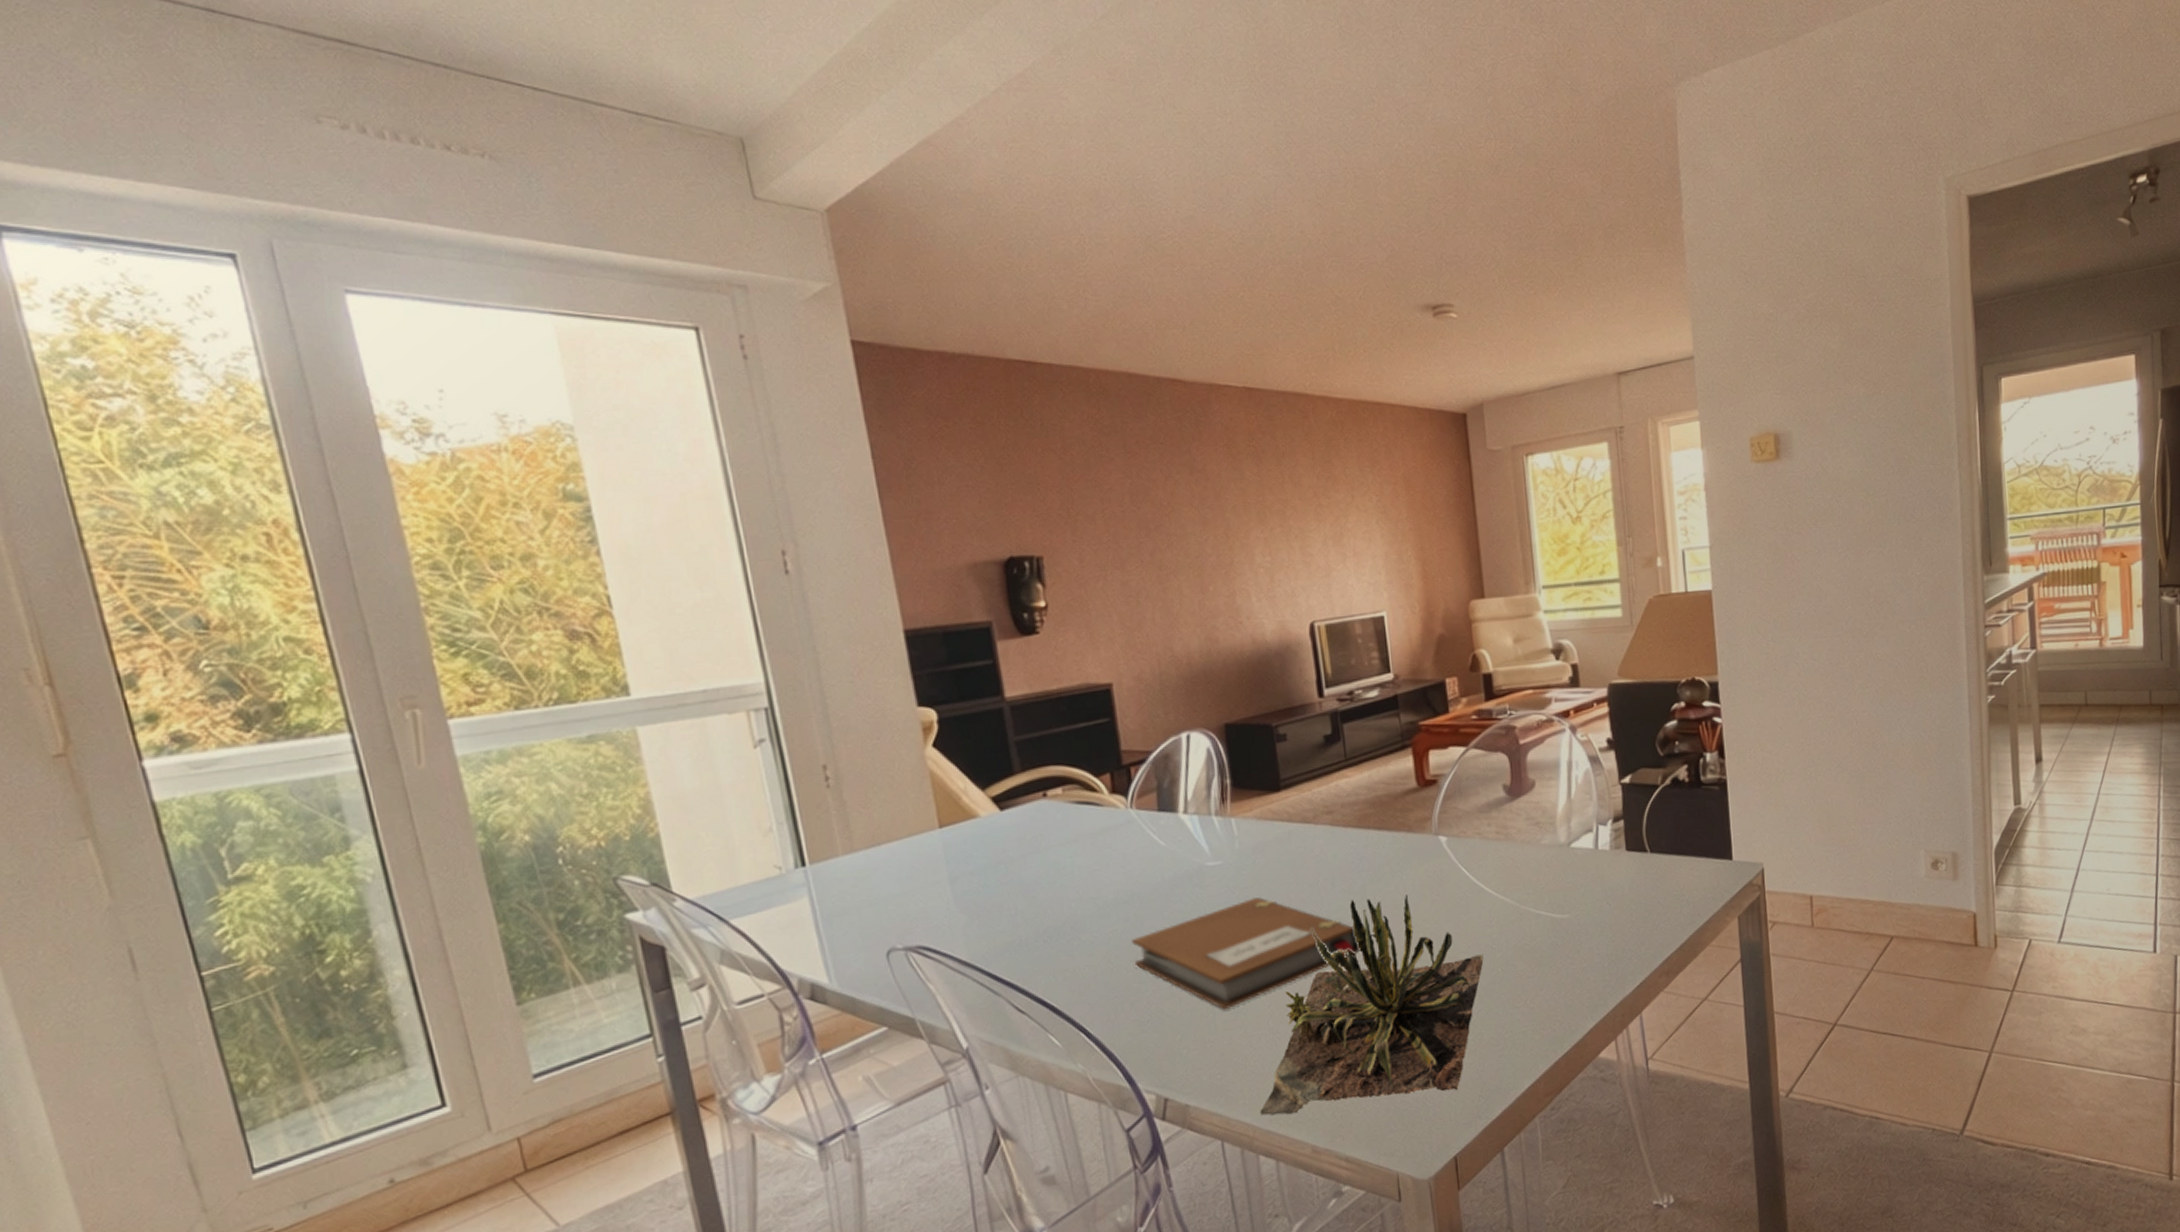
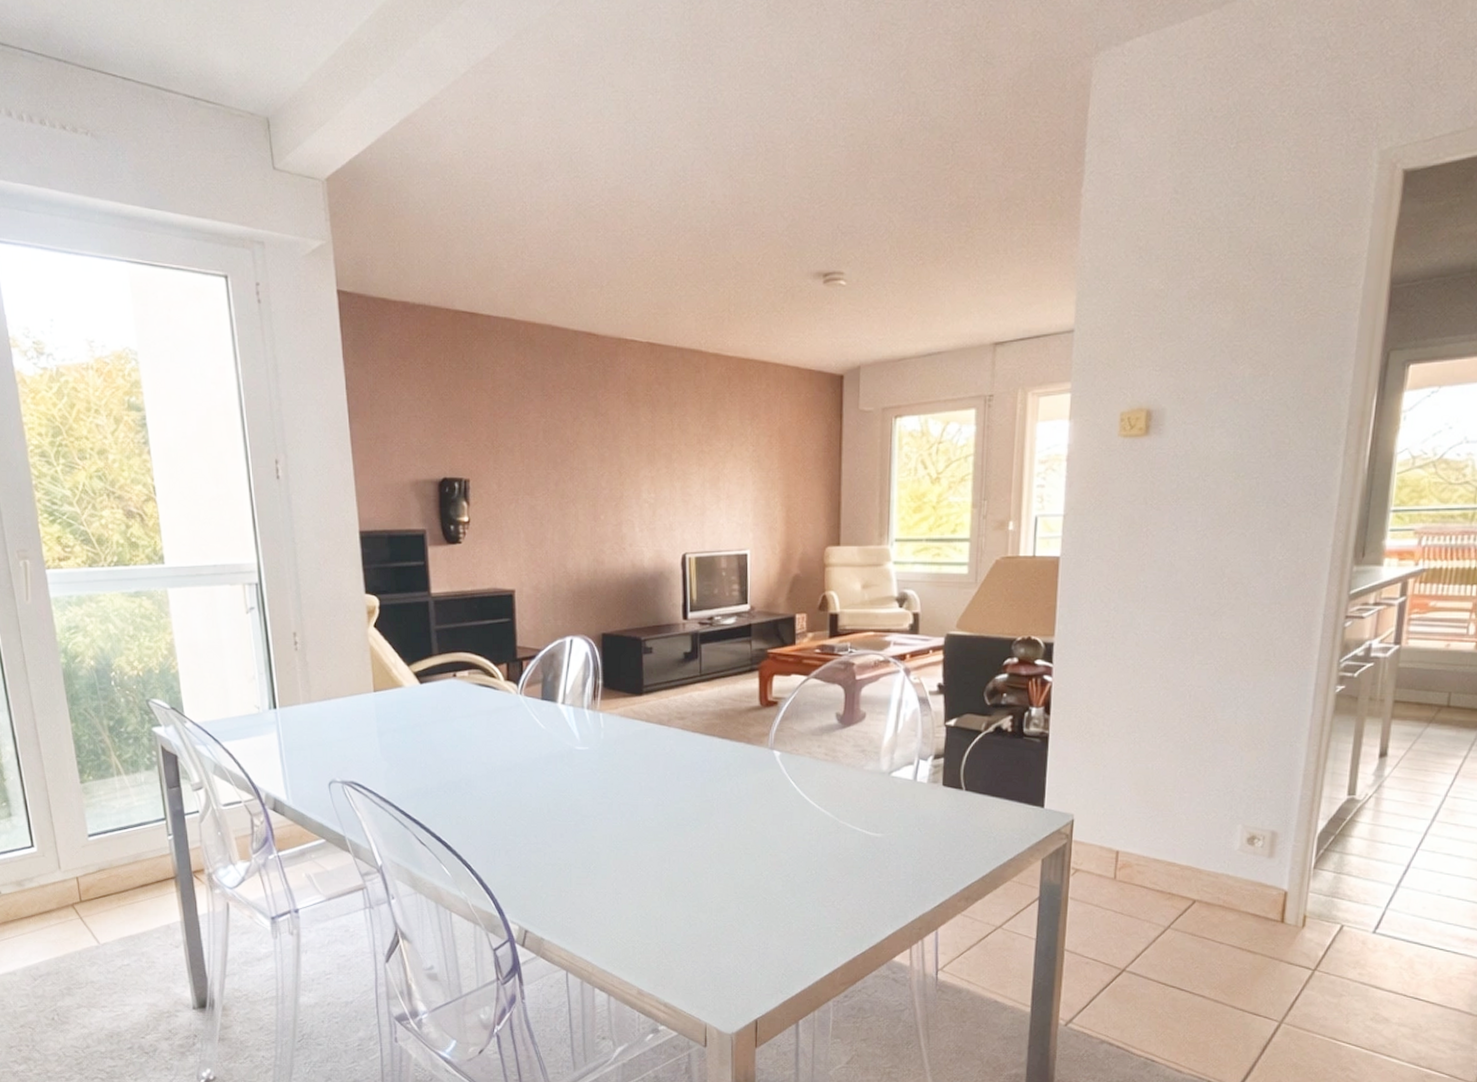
notebook: present [1132,896,1361,1010] -> none [512,780,695,869]
succulent plant: present [1260,894,1484,1115] -> none [599,793,801,966]

